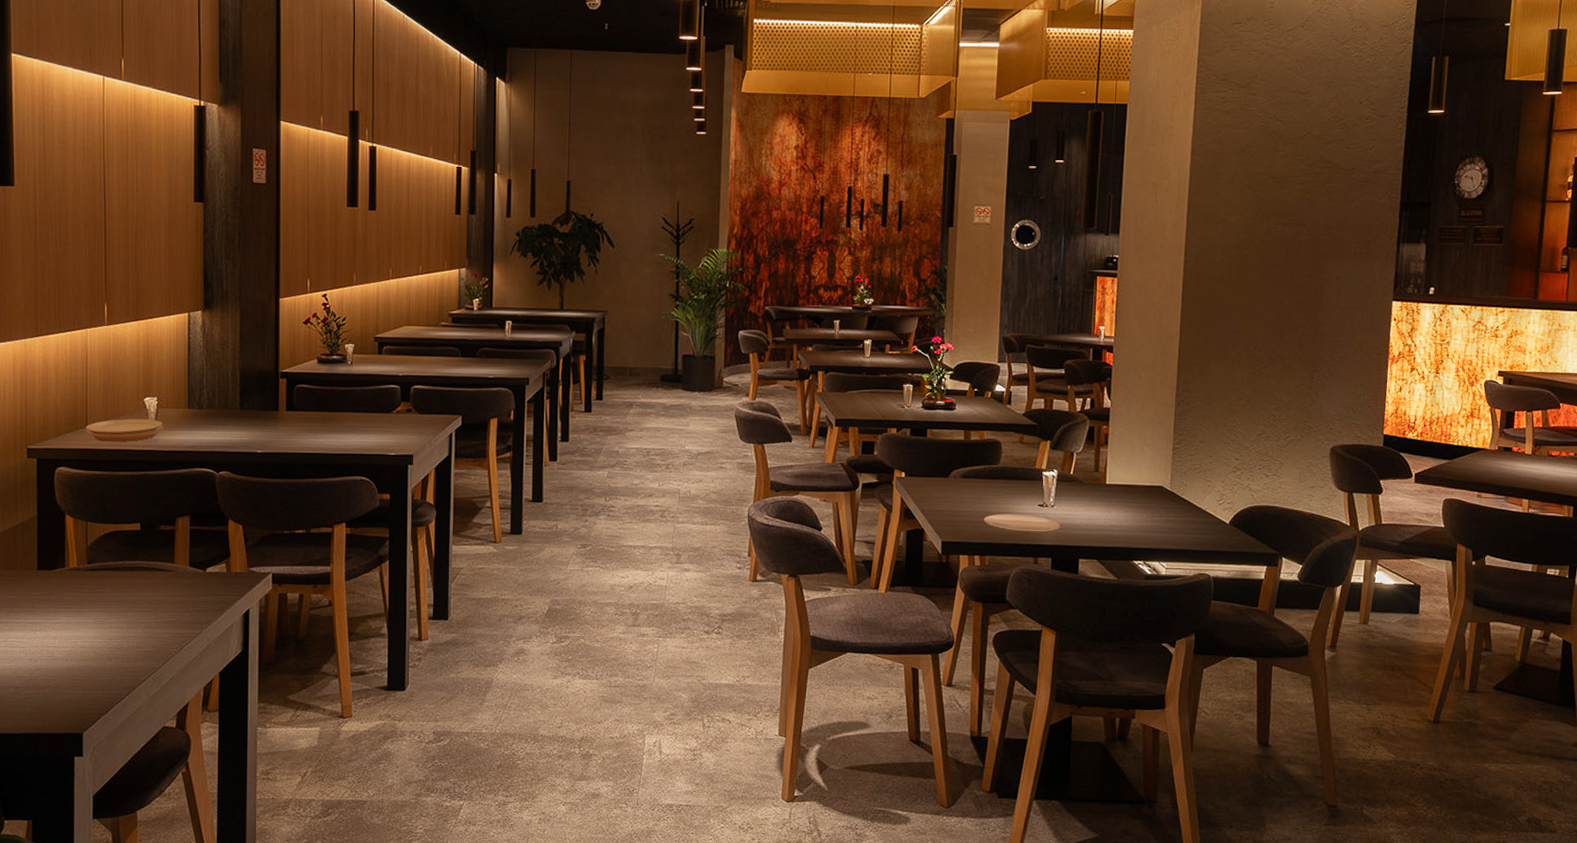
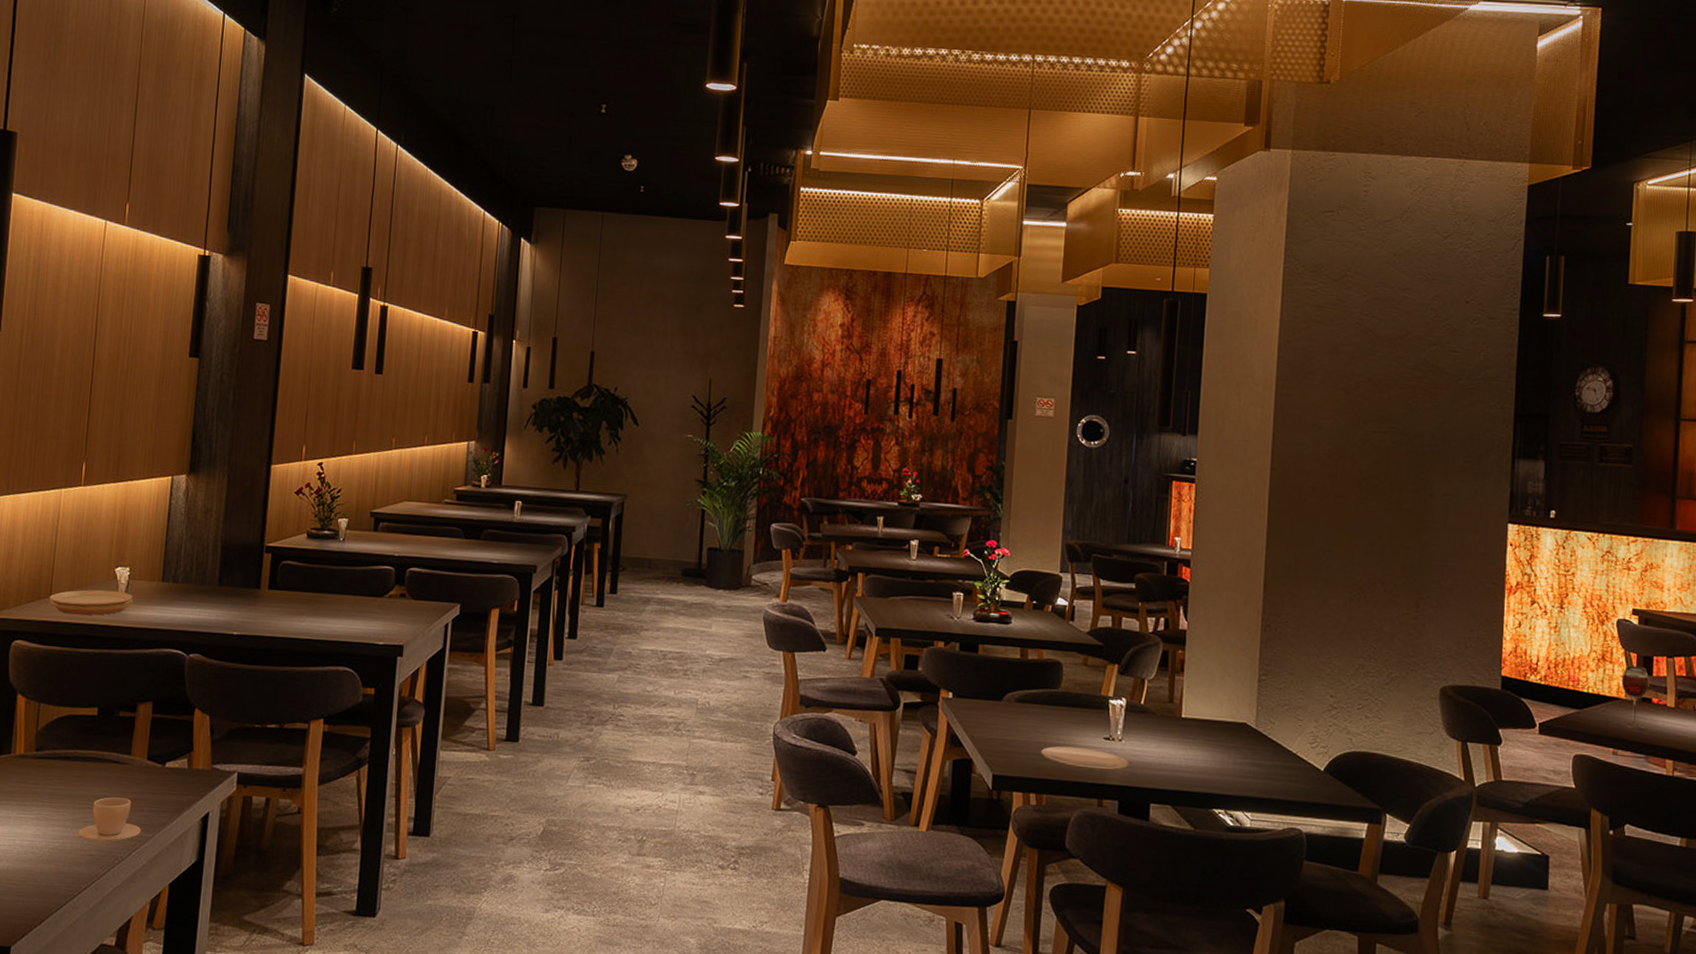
teacup: none [133,600,190,639] -> present [78,797,142,842]
wineglass: none [1486,420,1511,475] -> present [1621,665,1650,730]

